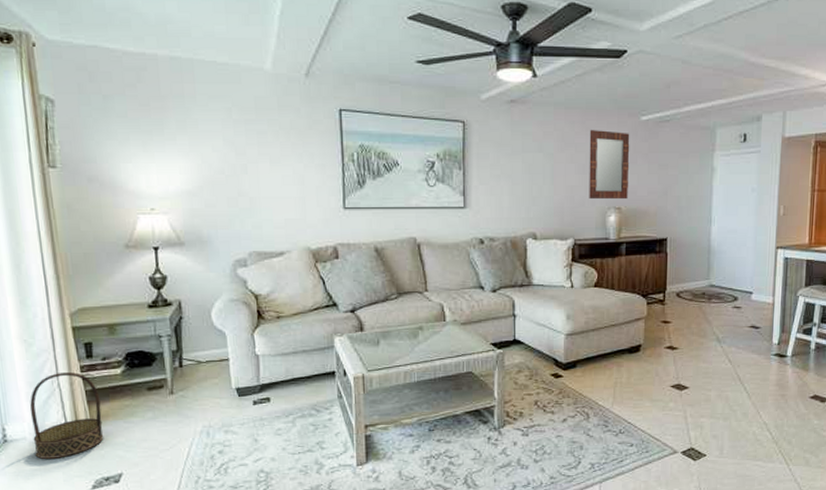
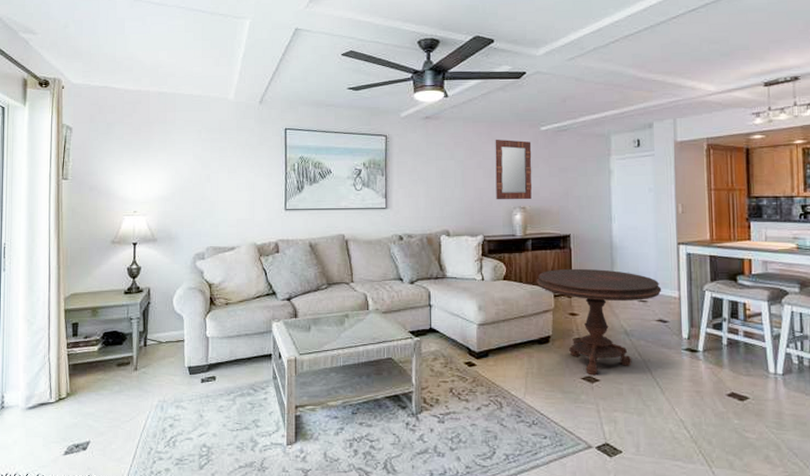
basket: present [30,372,104,460] -> none [24,349,79,426]
side table: none [629,274,757,383] -> present [536,268,662,376]

